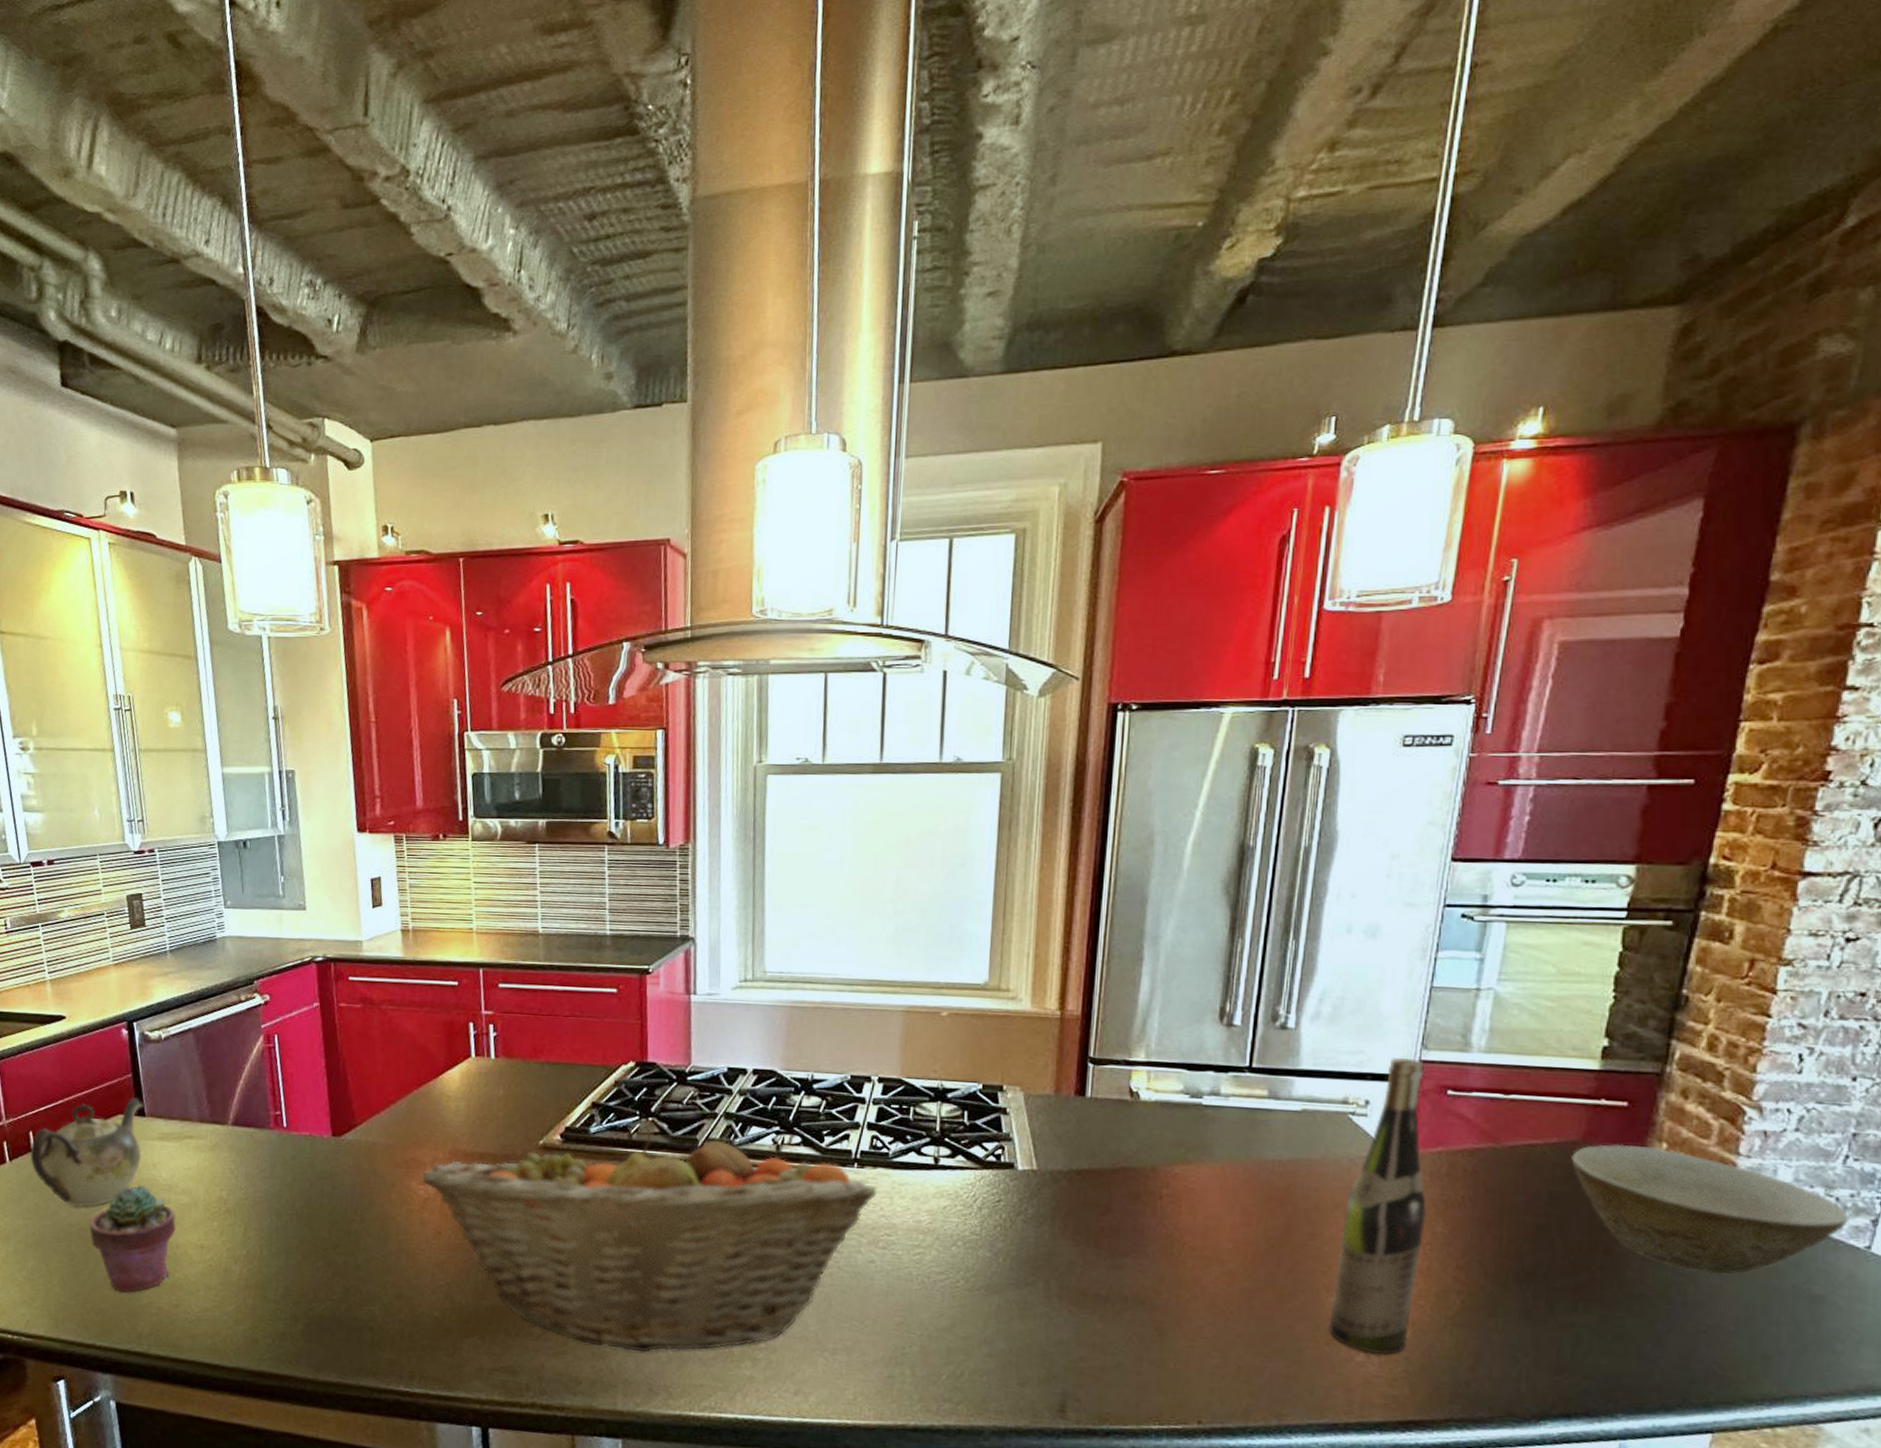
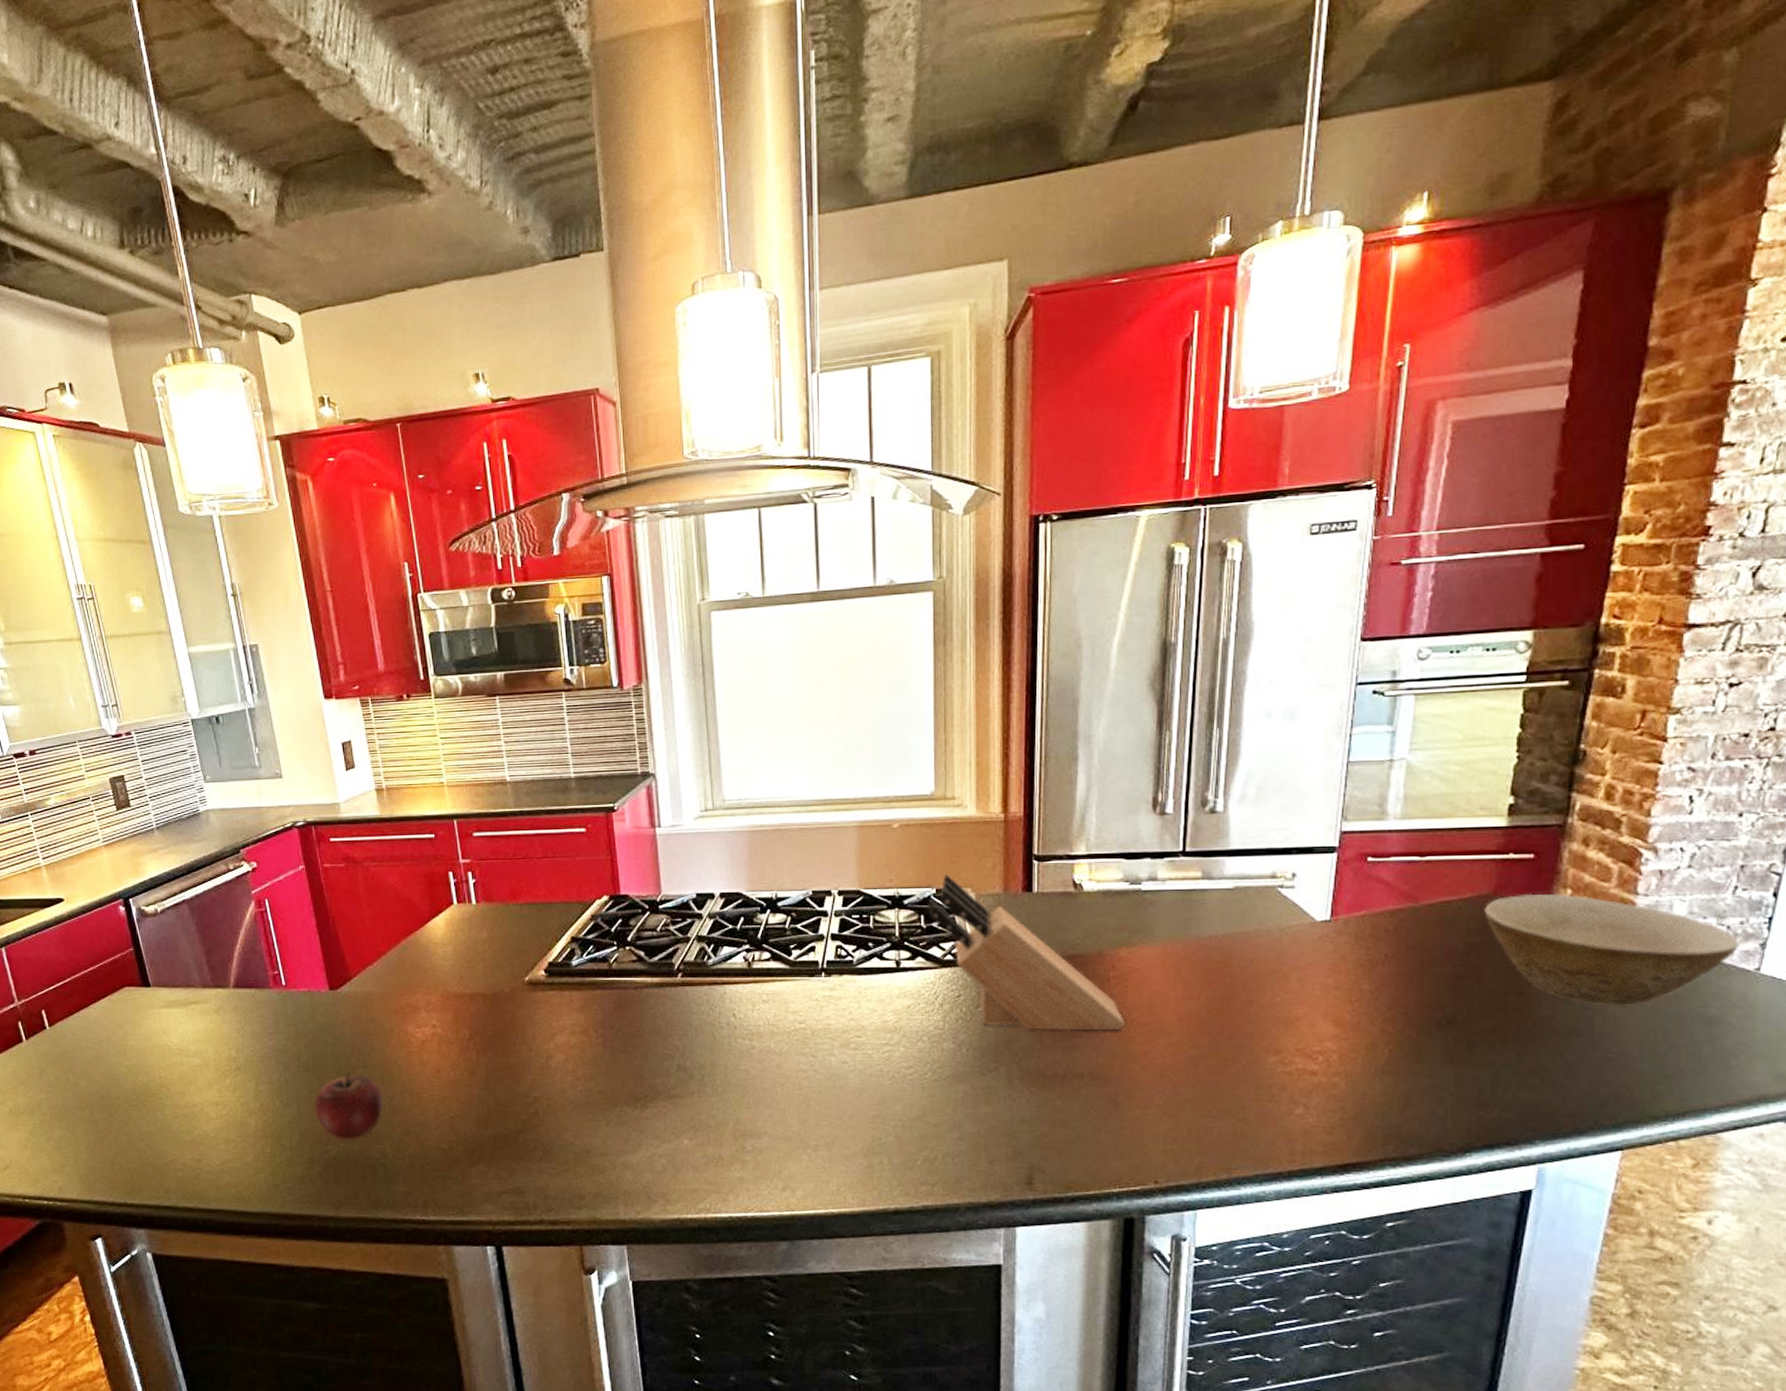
teapot: present [29,1097,145,1207] -> none [44,970,150,1077]
potted succulent: present [89,1185,176,1293] -> none [109,1051,191,1152]
apple: none [304,1224,377,1299] -> present [314,1071,383,1141]
fruit basket: present [422,1128,878,1353] -> none [418,957,845,1164]
knife block: none [971,1069,1177,1253] -> present [927,873,1126,1031]
wine bottle: present [1329,1058,1428,1356] -> none [1270,831,1355,1107]

